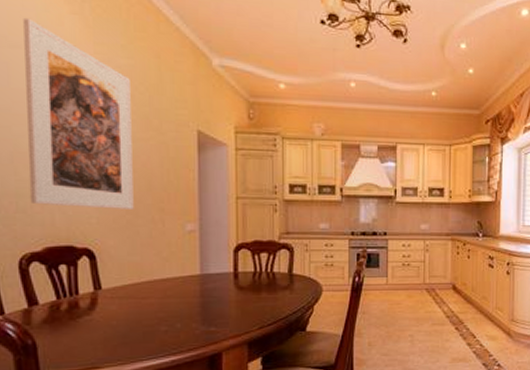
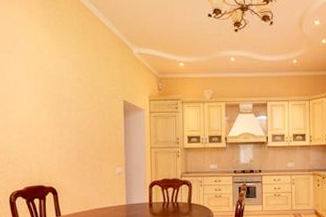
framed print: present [23,17,134,209] -> none [14,32,82,159]

